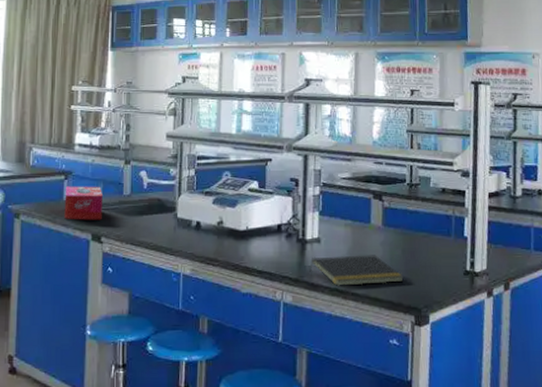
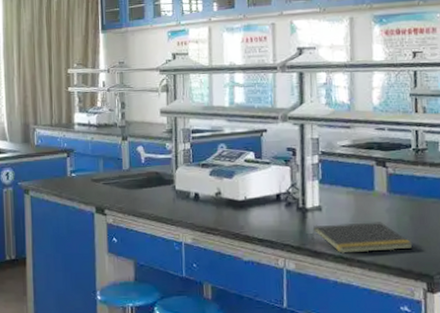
tissue box: present [64,186,102,220] -> none [68,162,104,195]

